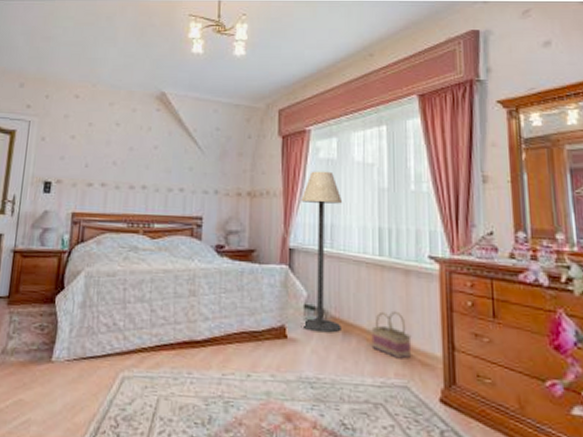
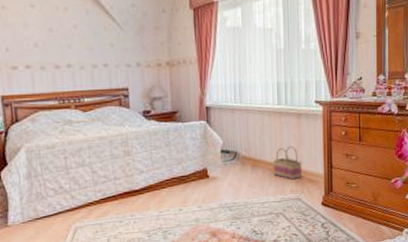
floor lamp: present [301,171,343,333] -> none [213,38,251,170]

